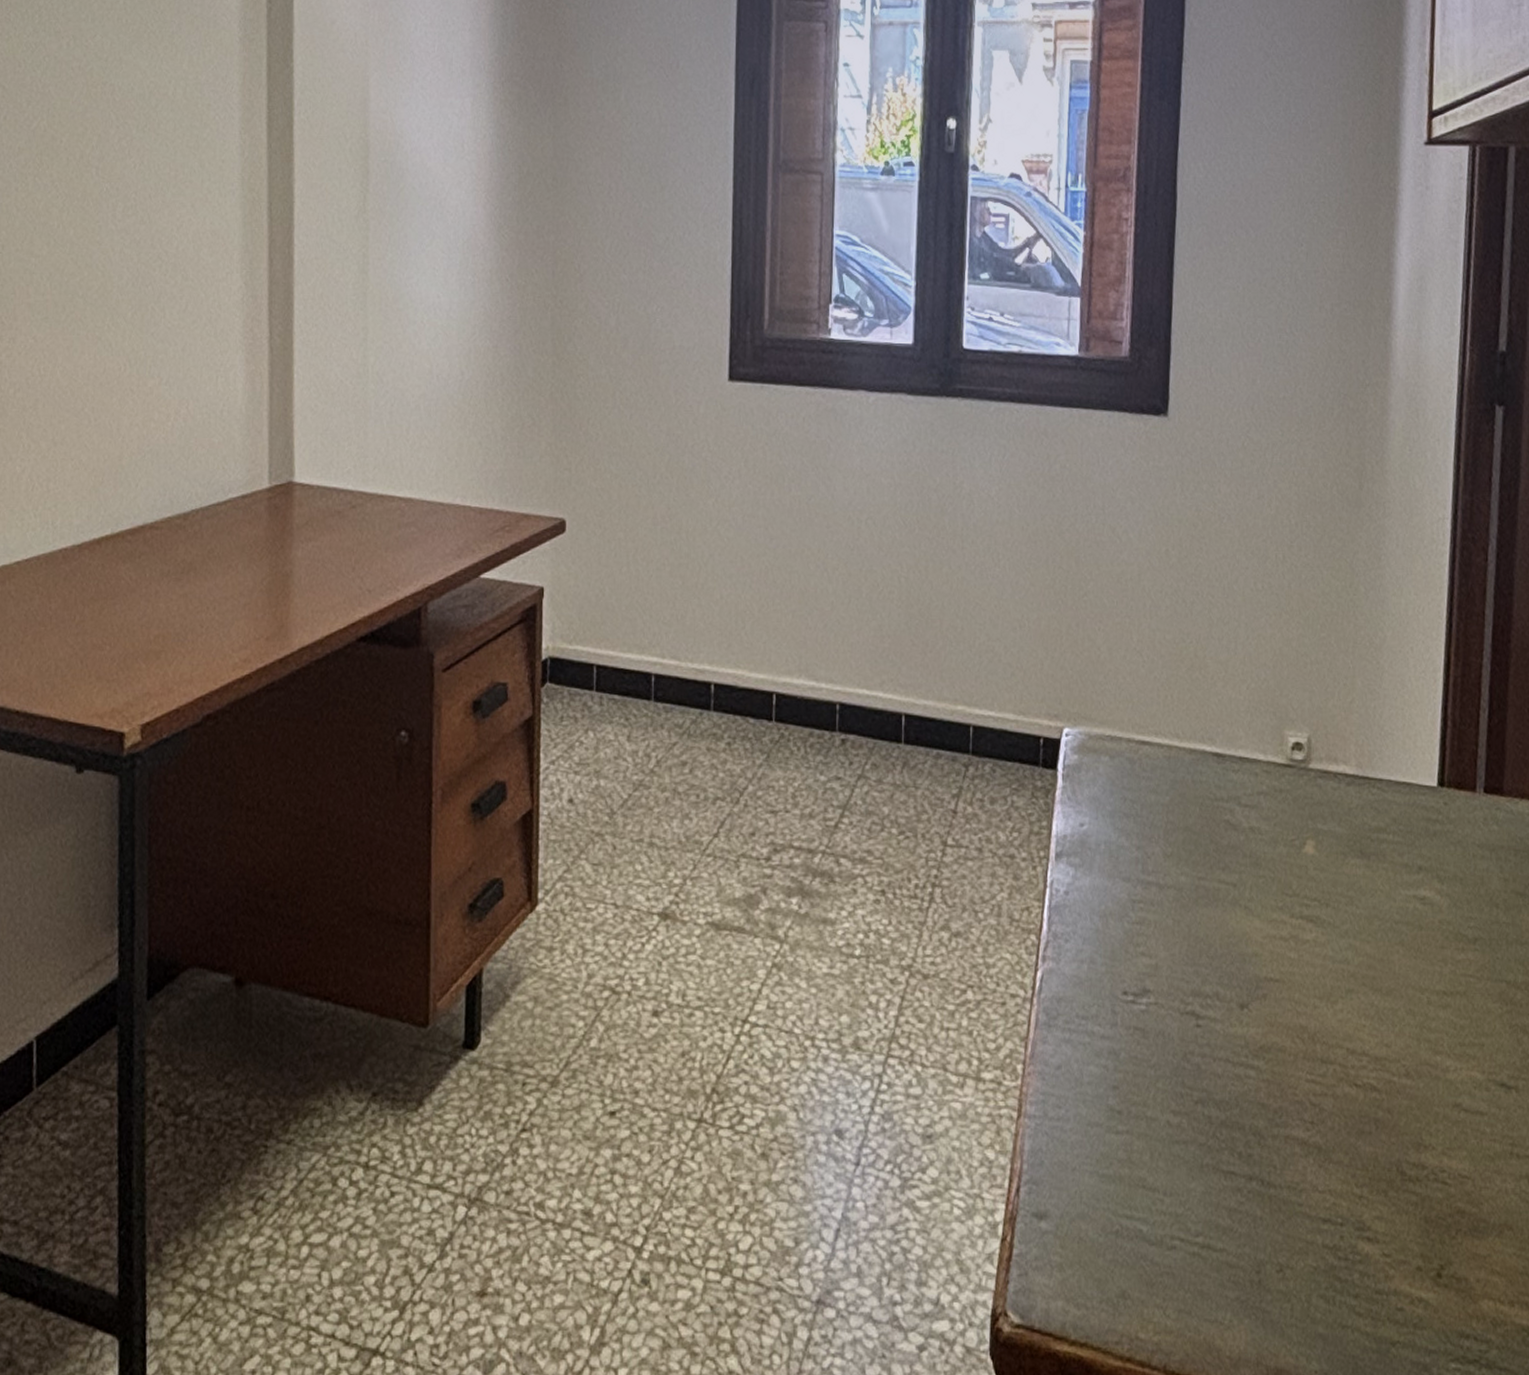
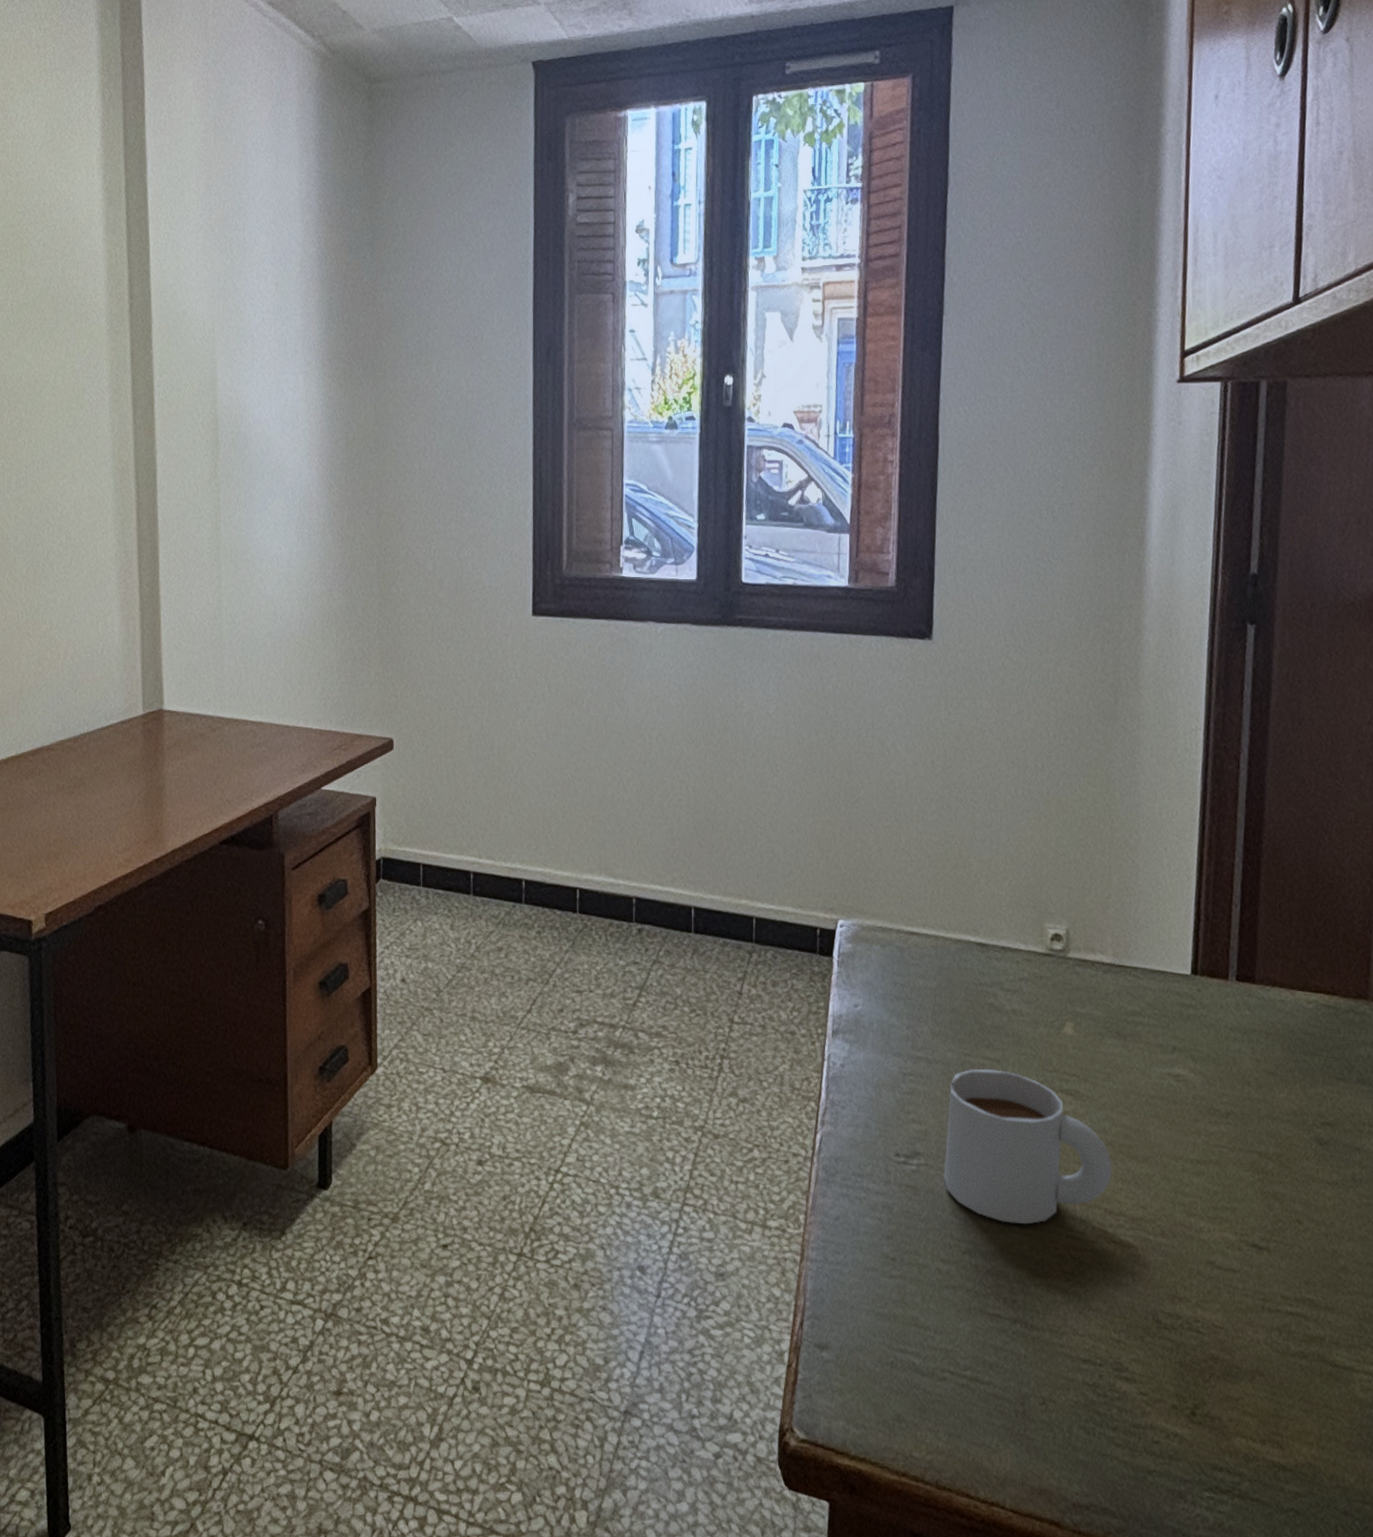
mug: none [1174,893,1355,1069] -> present [943,1068,1113,1225]

